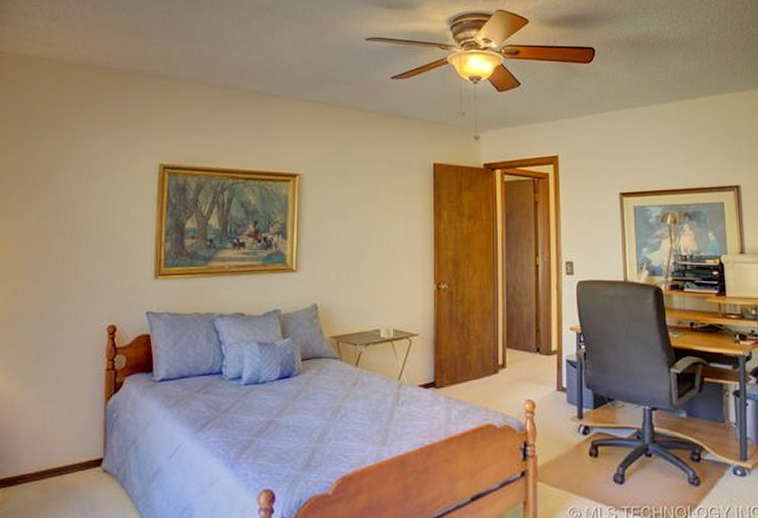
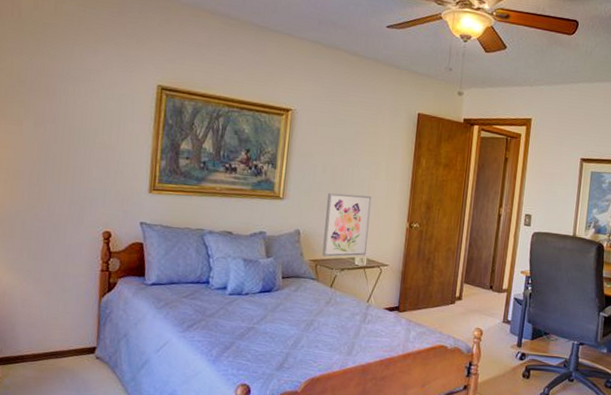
wall art: none [343,258,392,332] -> present [322,192,372,257]

